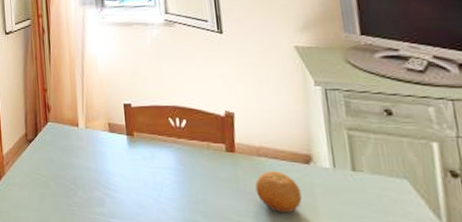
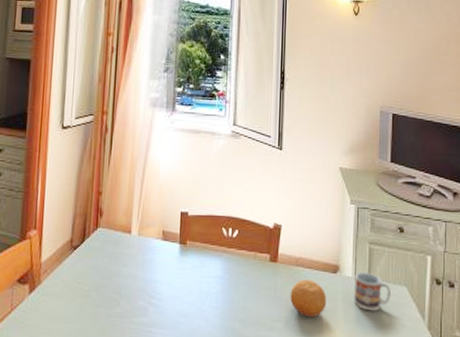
cup: none [333,162,387,208] -> present [353,272,391,311]

